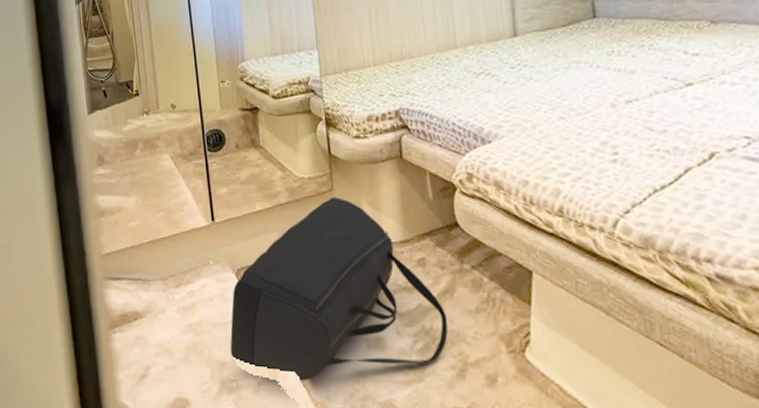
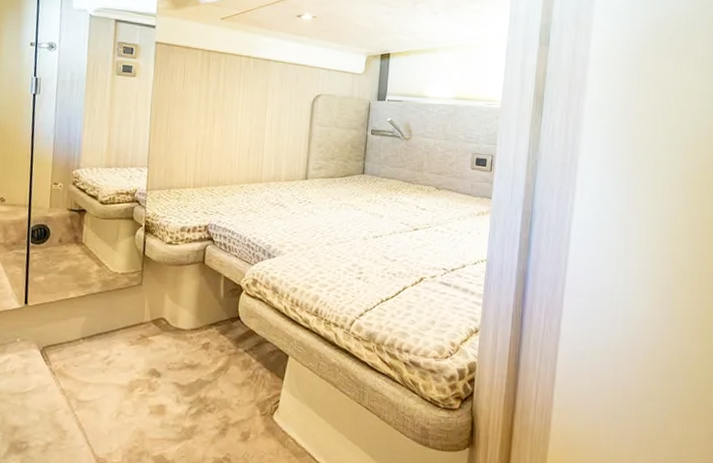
duffel bag: present [230,197,449,382] -> none [24,290,219,442]

